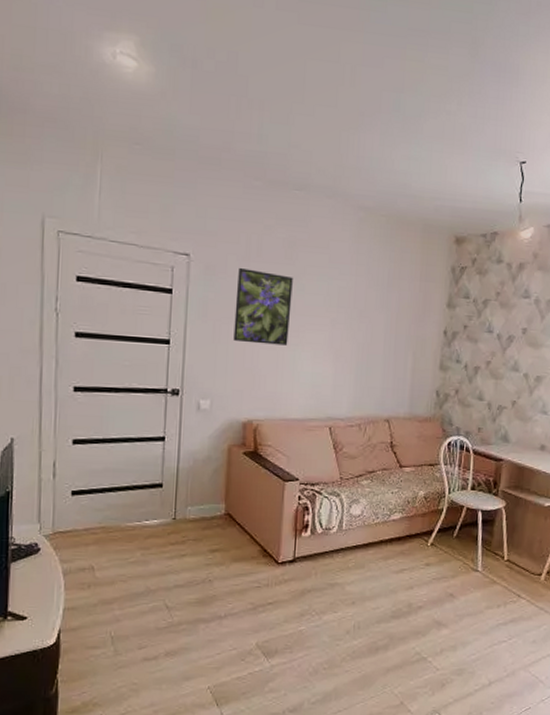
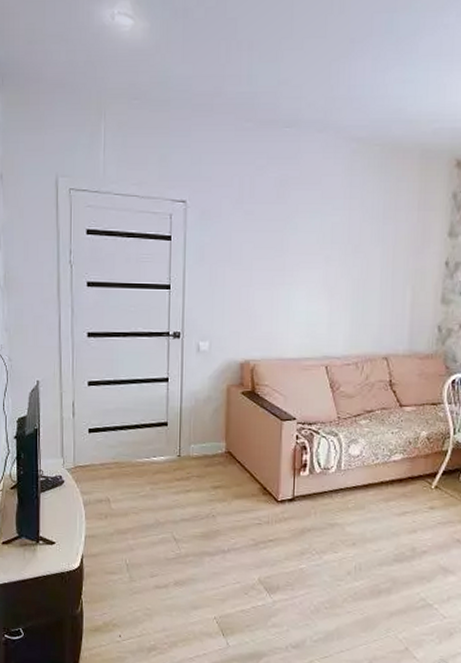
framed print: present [233,267,293,346] -> none [229,210,286,285]

